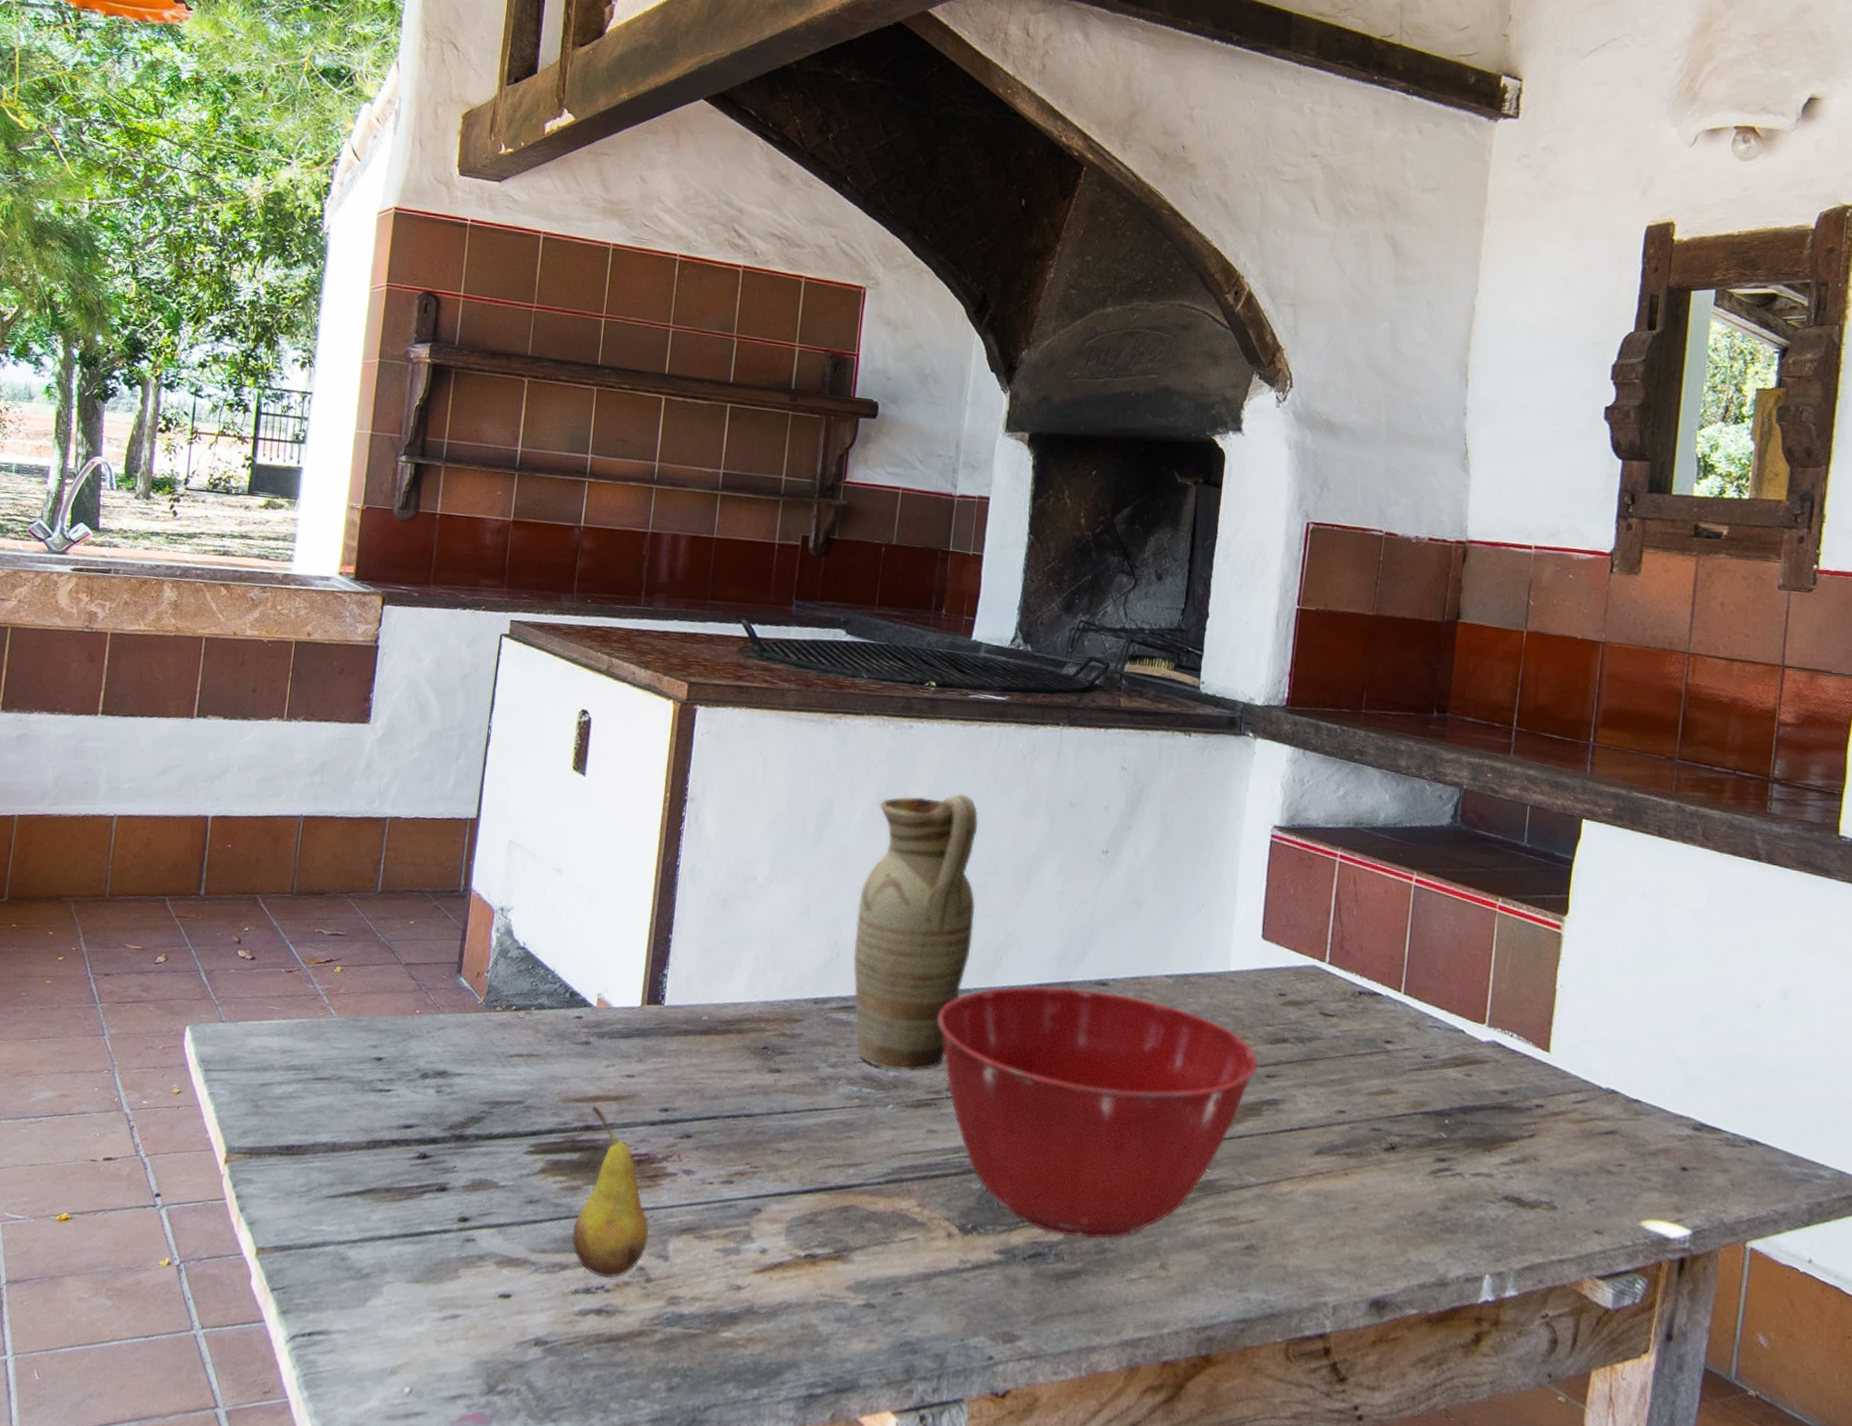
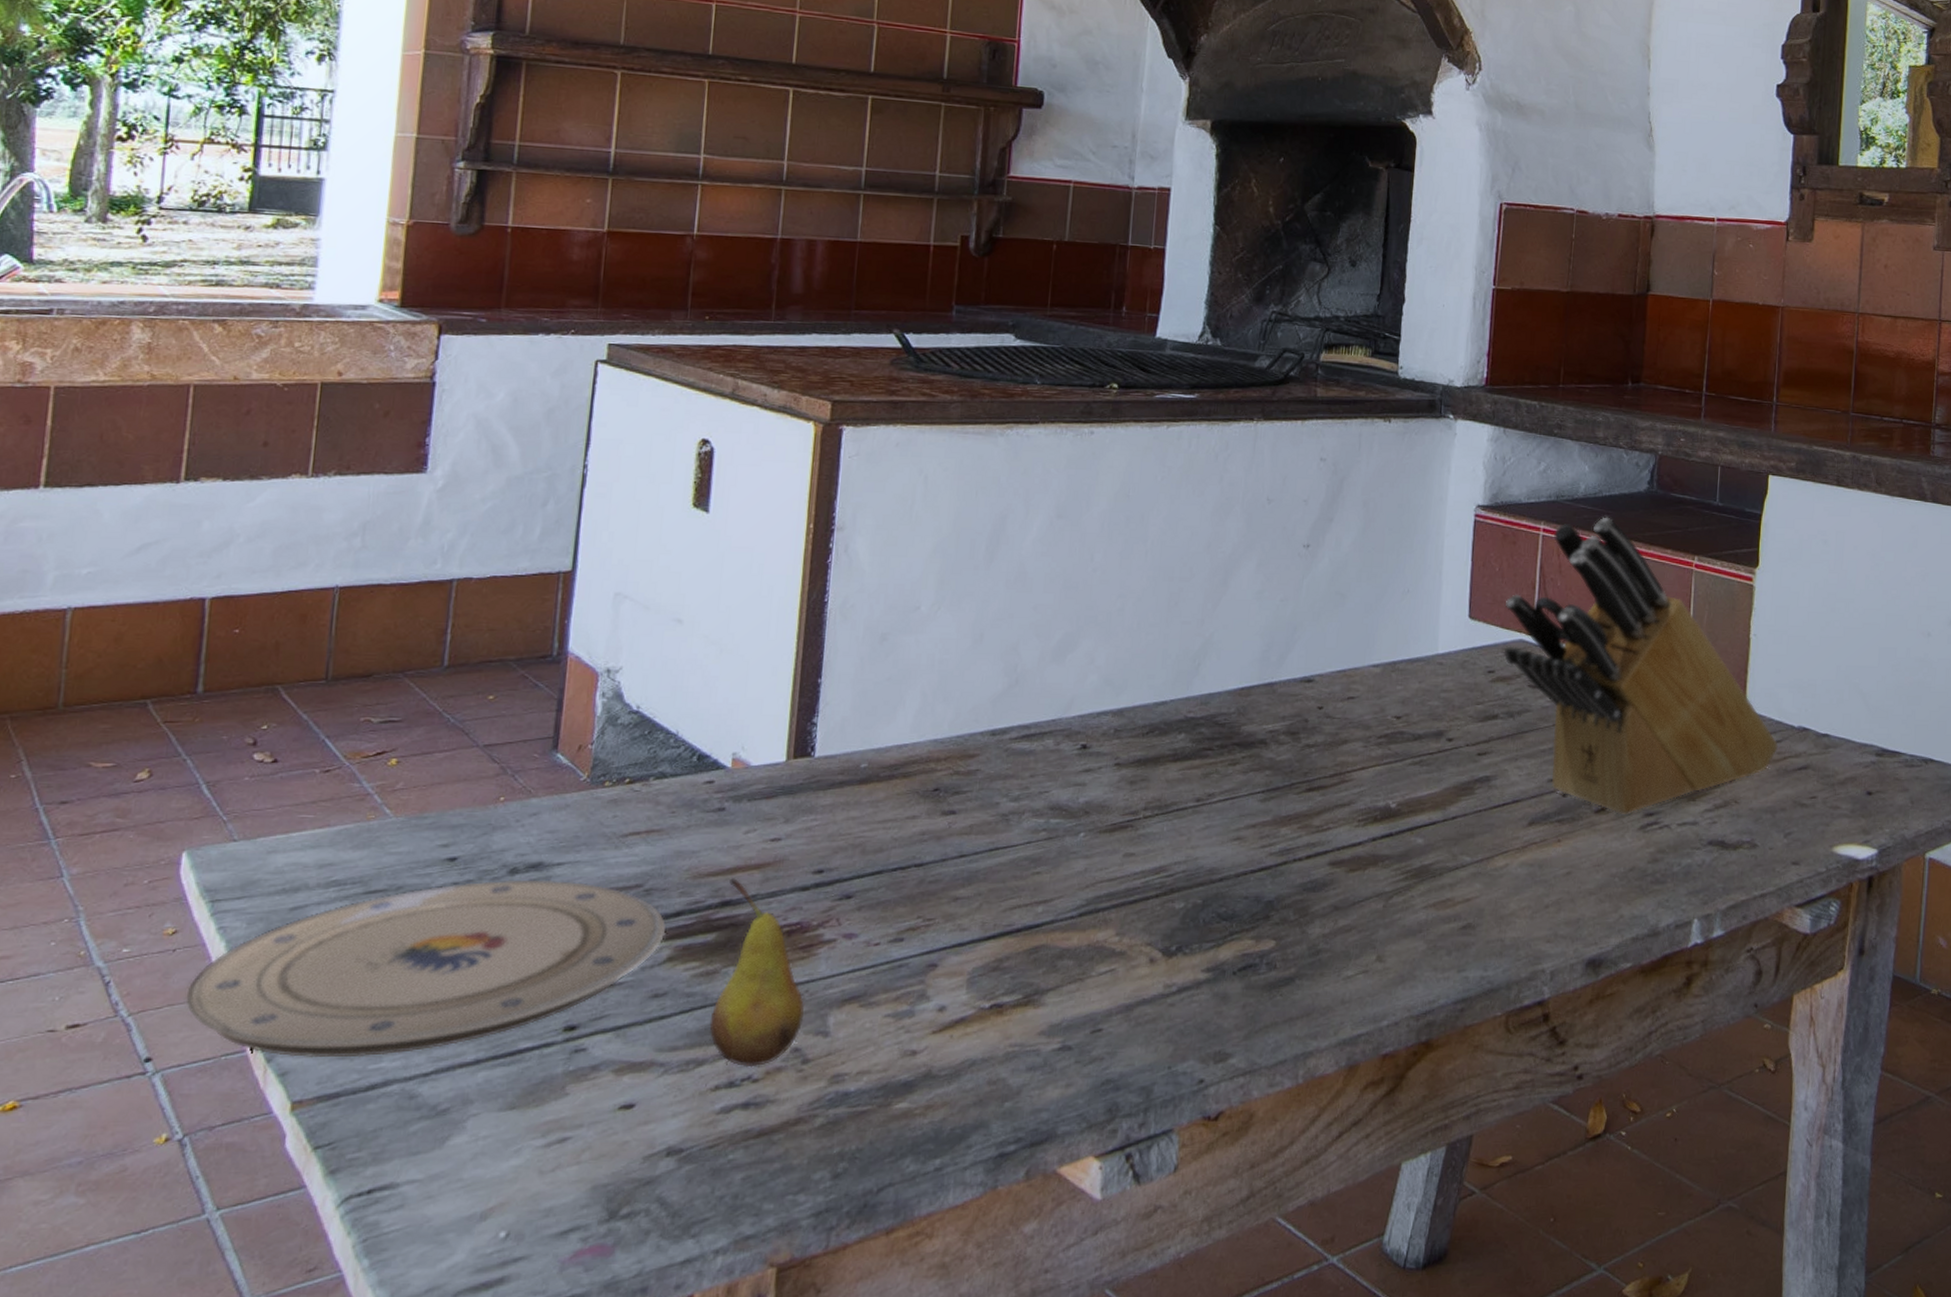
plate: none [184,1080,541,1221] -> present [185,879,667,1058]
ceramic jug: present [852,793,979,1072] -> none [1034,498,1170,796]
mixing bowl: present [937,986,1259,1239] -> none [1131,688,1470,943]
knife block: none [1295,848,1584,1158] -> present [1503,517,1779,816]

